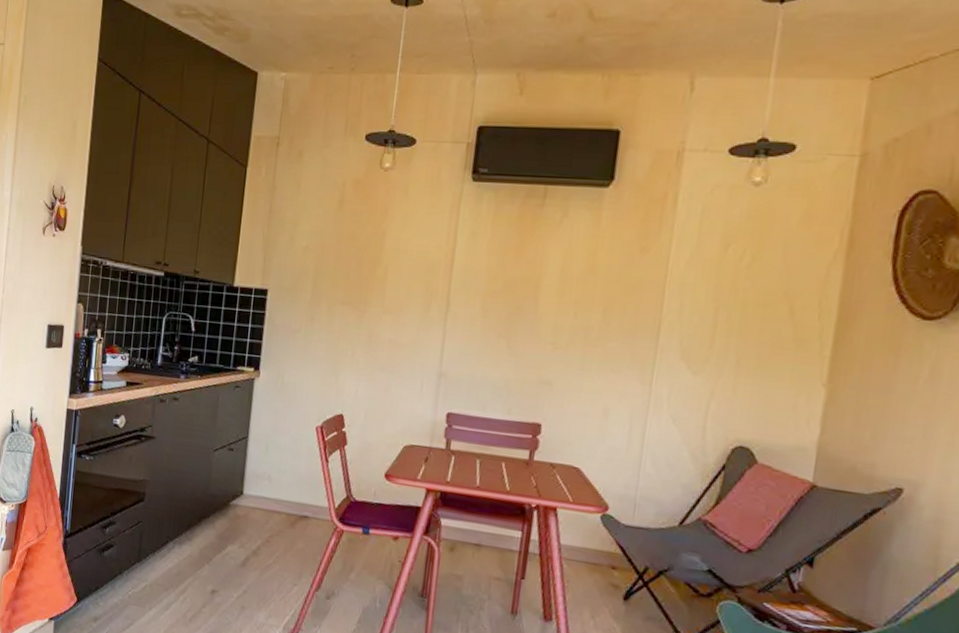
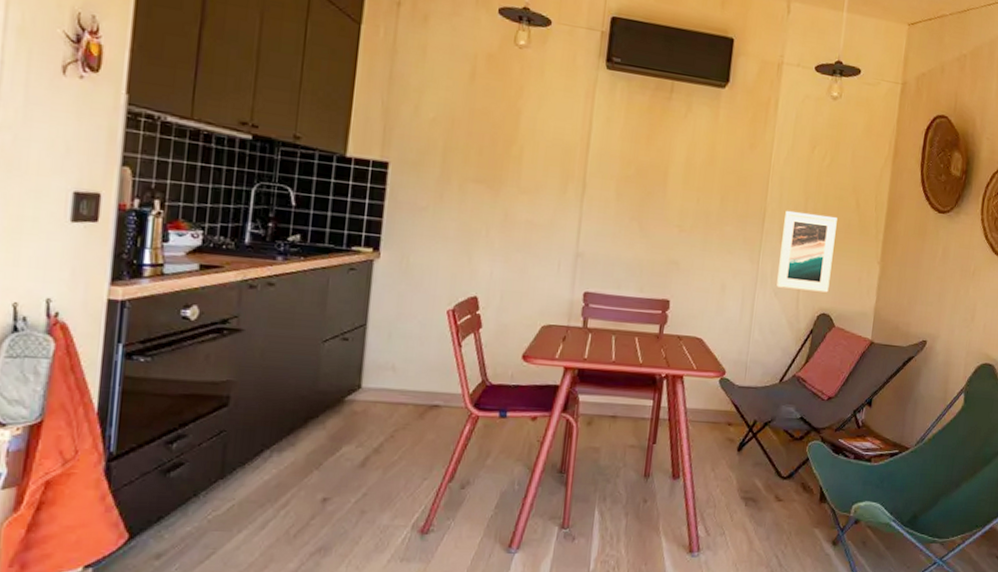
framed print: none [675,322,761,421] -> present [776,210,837,293]

